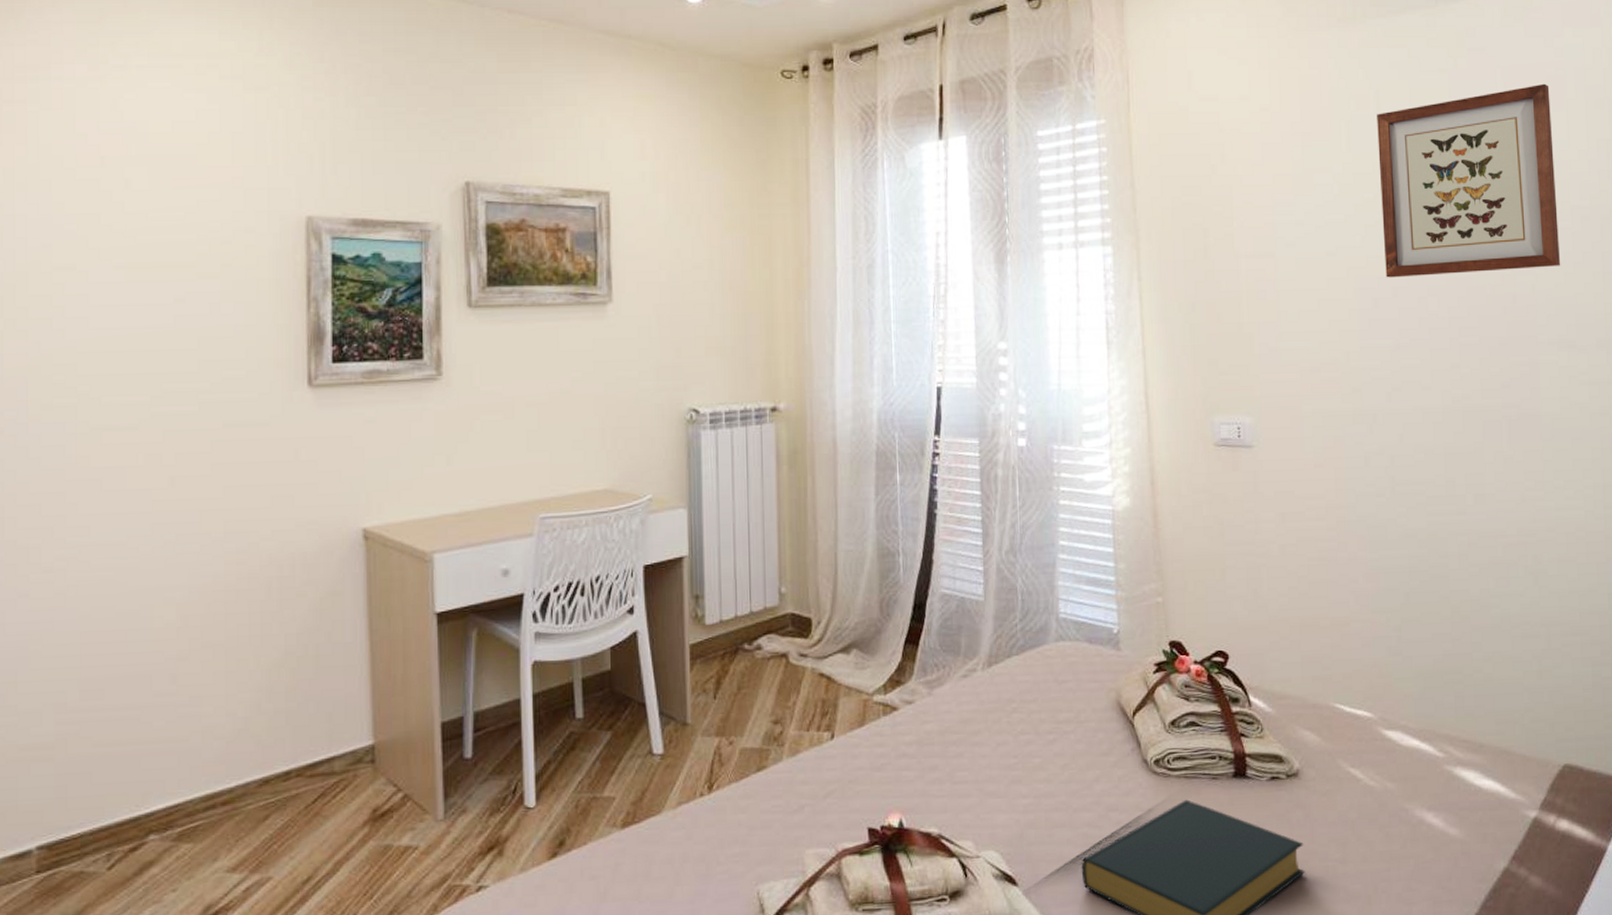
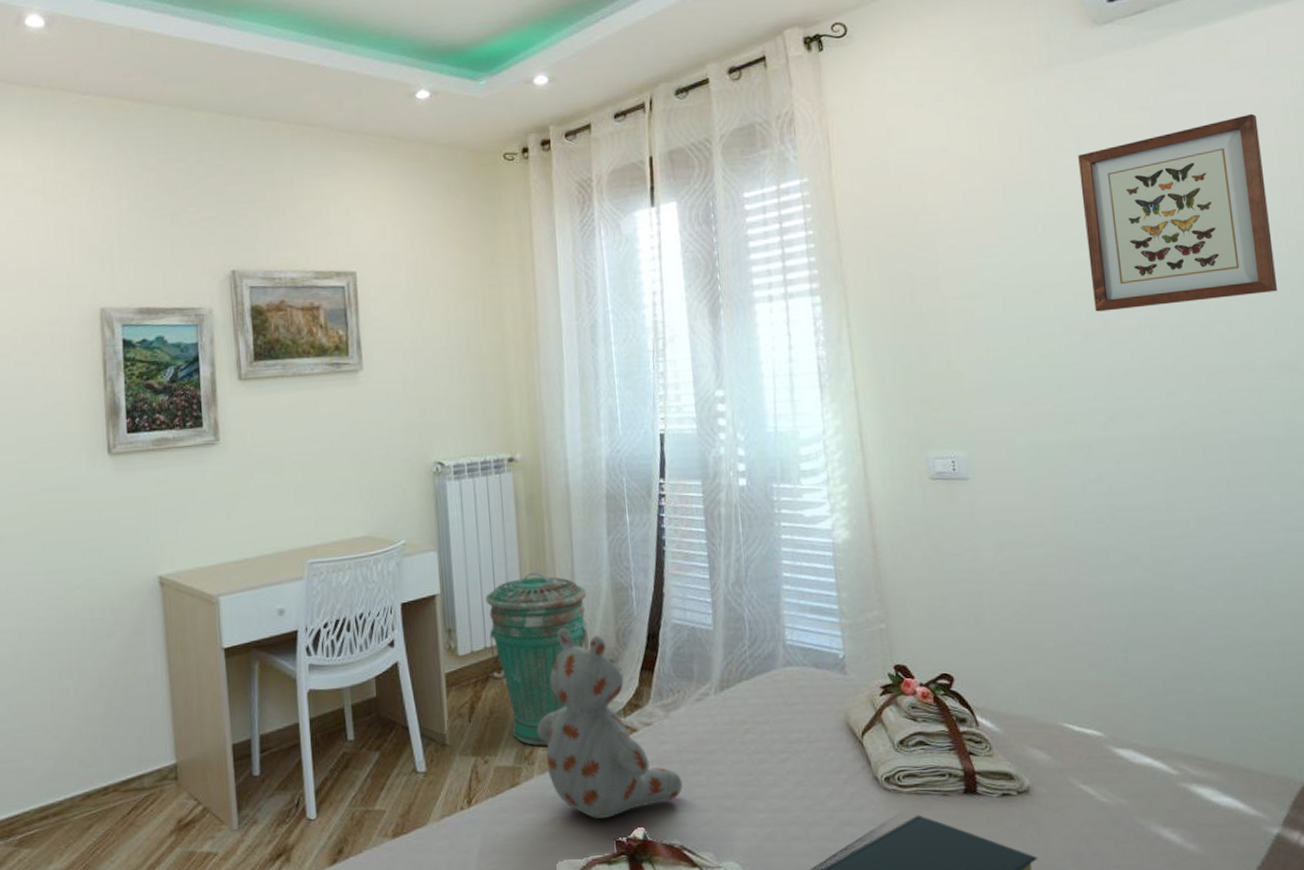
trash can: none [739,533,851,726] -> present [486,571,589,746]
stuffed bear: none [790,596,944,805] -> present [537,628,683,819]

